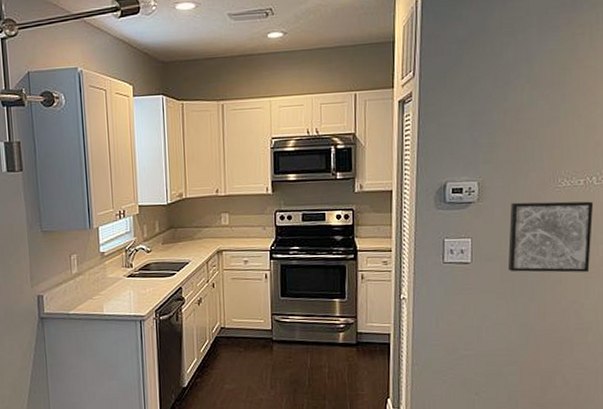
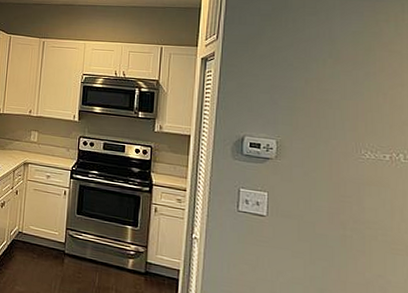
wall art: present [508,201,594,273] -> none [307,165,401,248]

